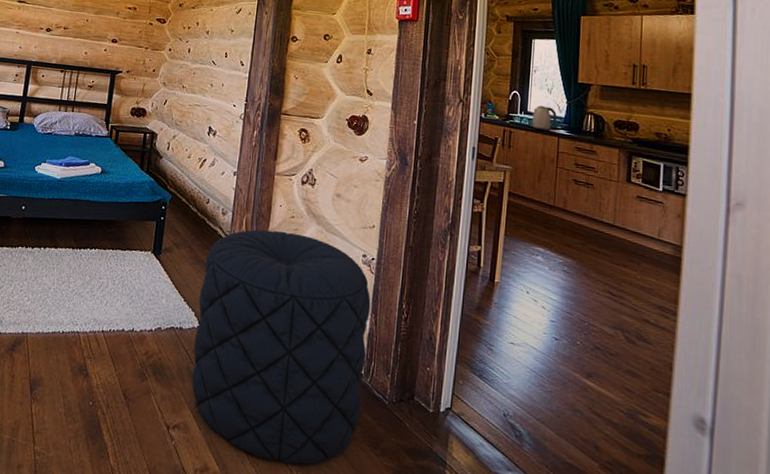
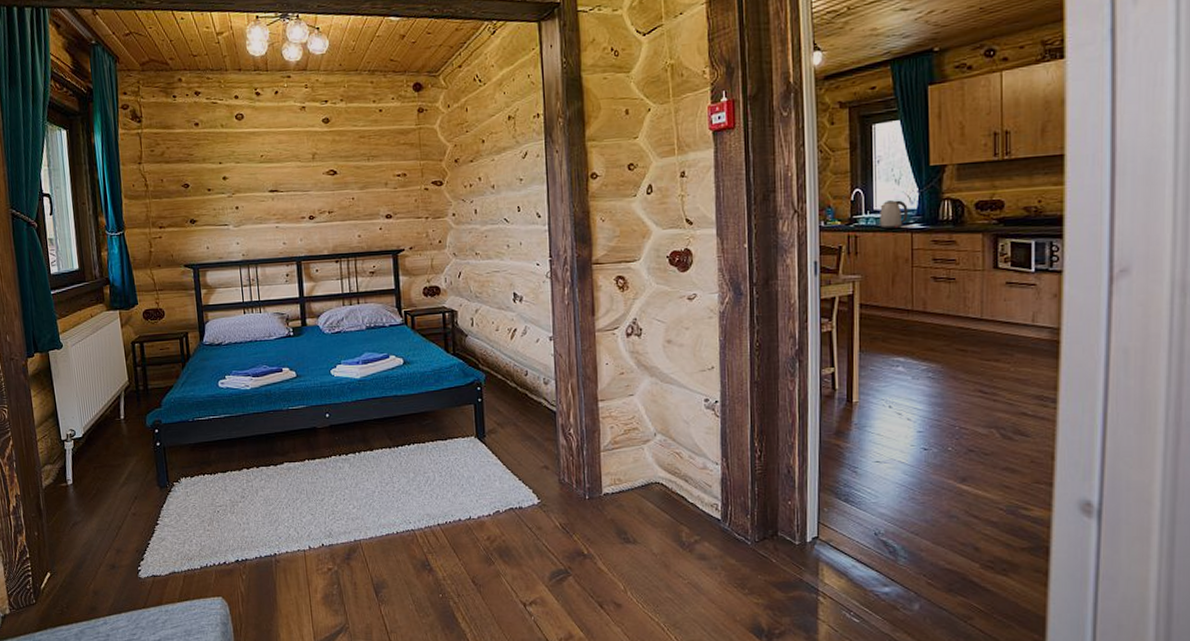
pouf: present [191,229,371,465] -> none [533,390,724,618]

